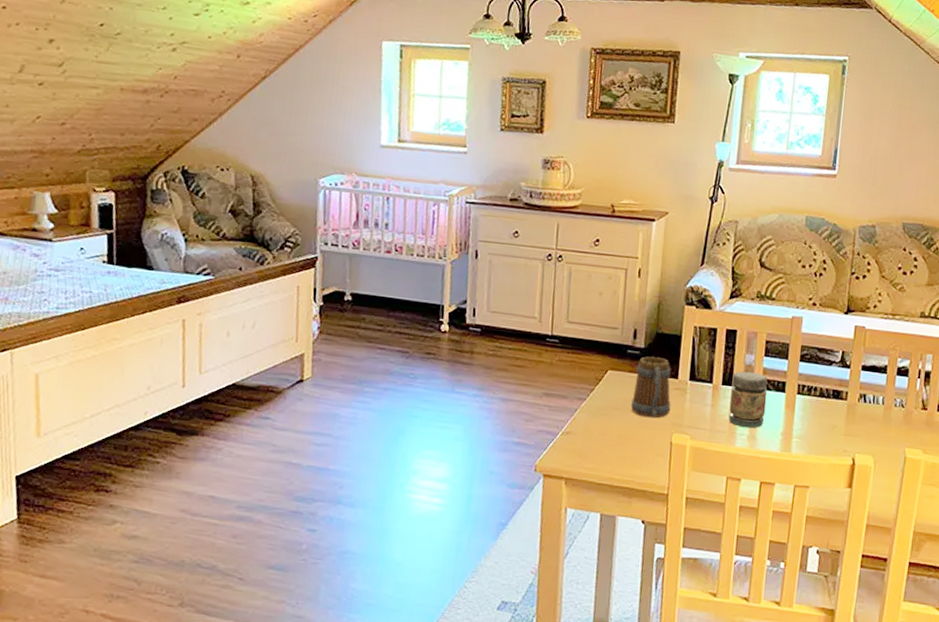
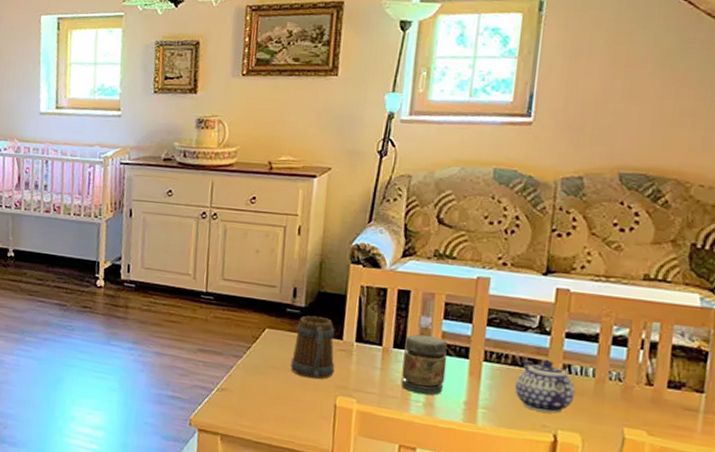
teapot: none [822,391,869,439] -> present [515,360,576,414]

